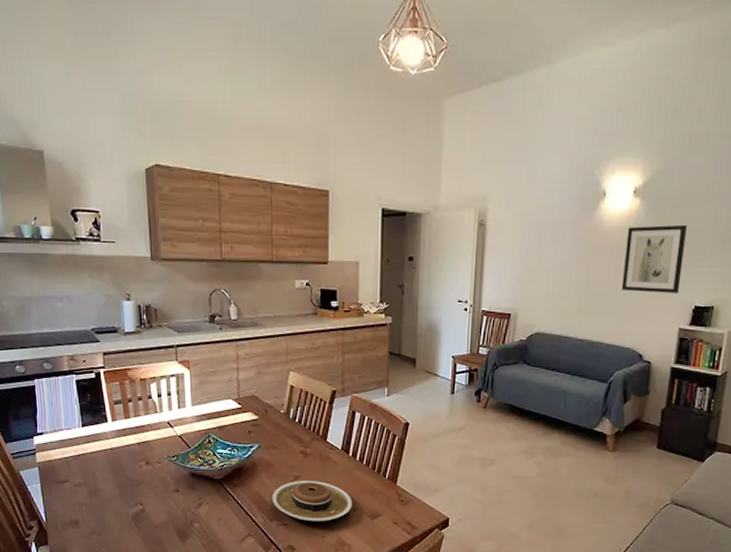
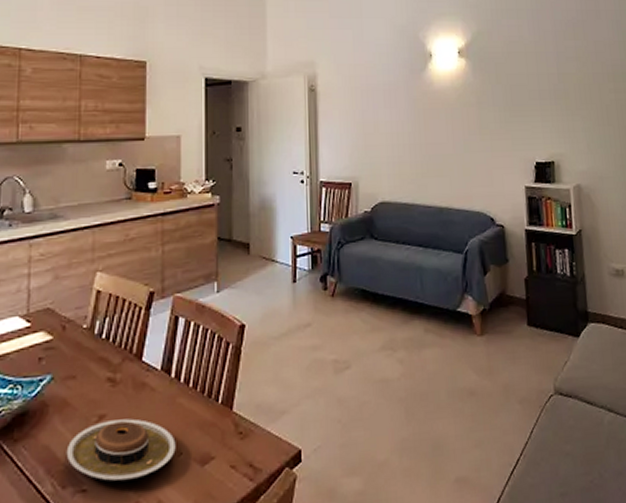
wall art: present [621,224,687,293] -> none [458,81,519,151]

